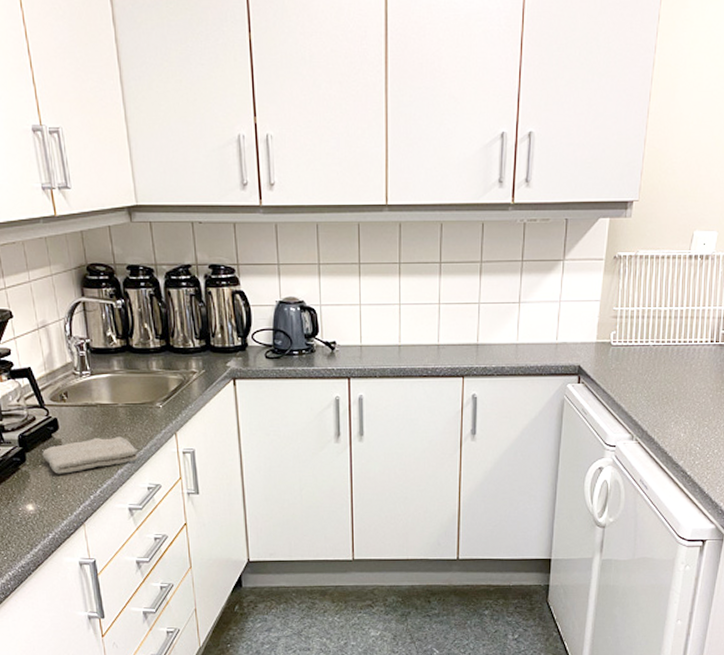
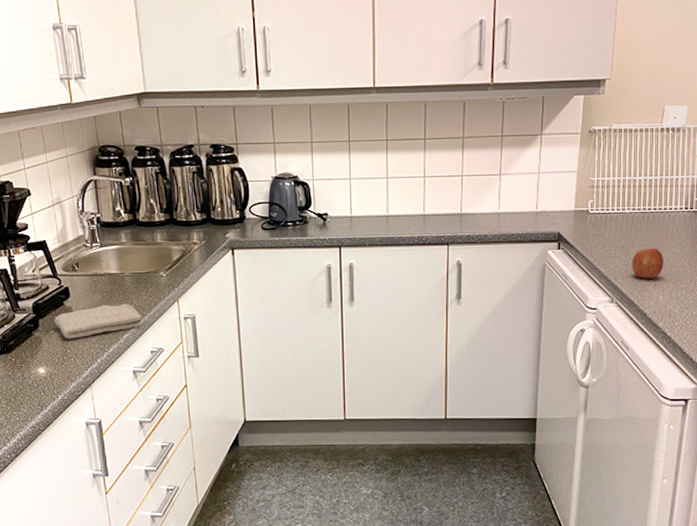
fruit: none [653,382,687,415] -> present [632,247,664,279]

